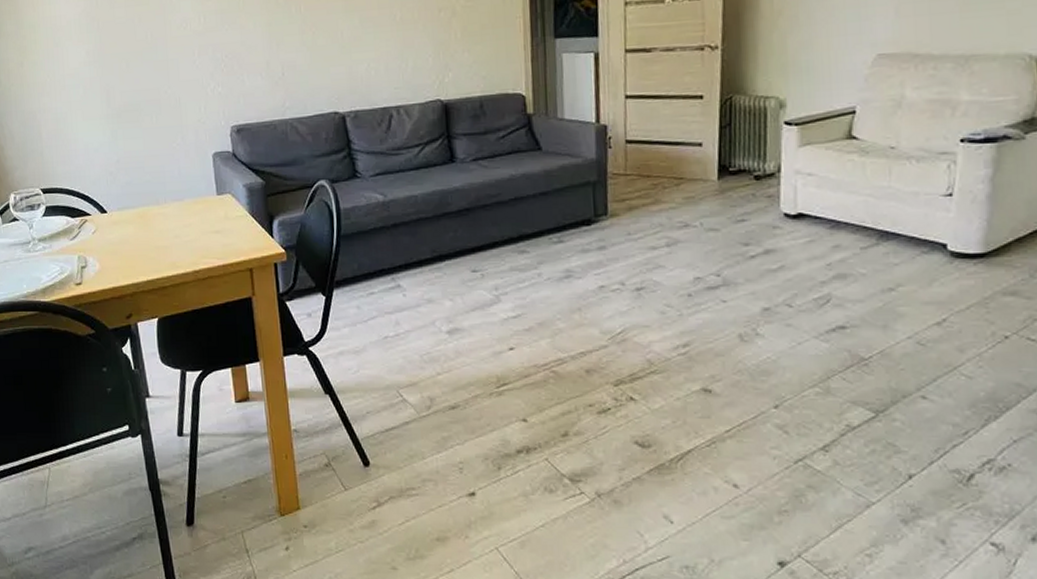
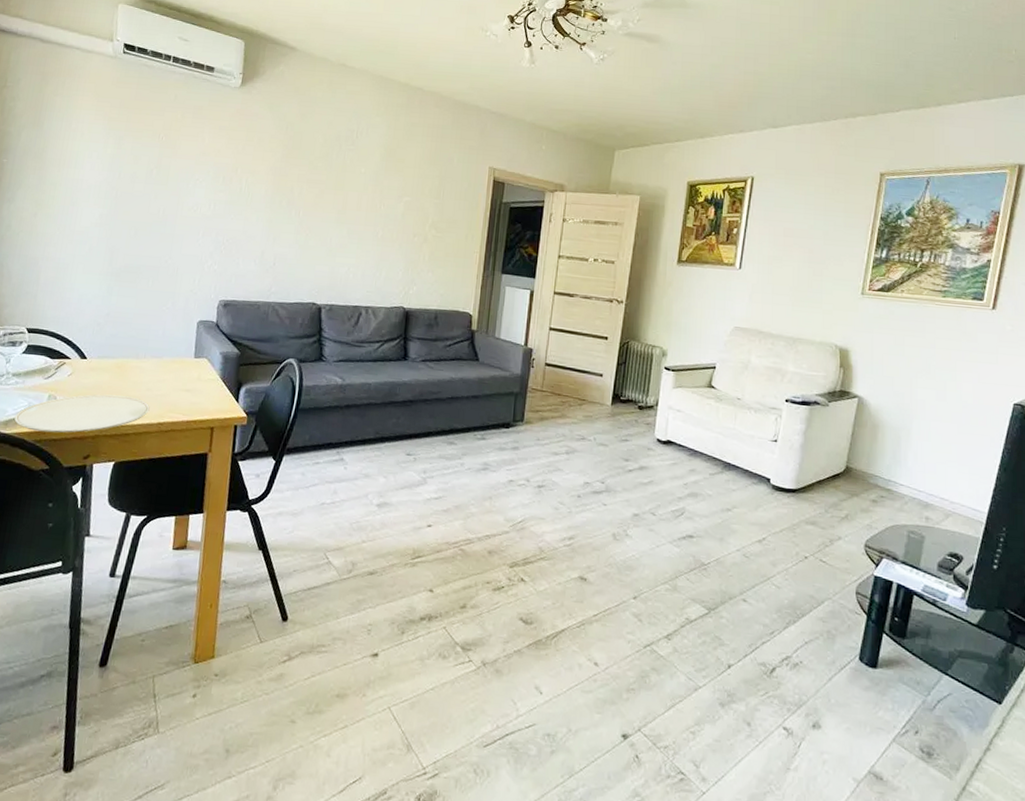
plate: none [50,247,182,296] -> present [14,394,150,433]

